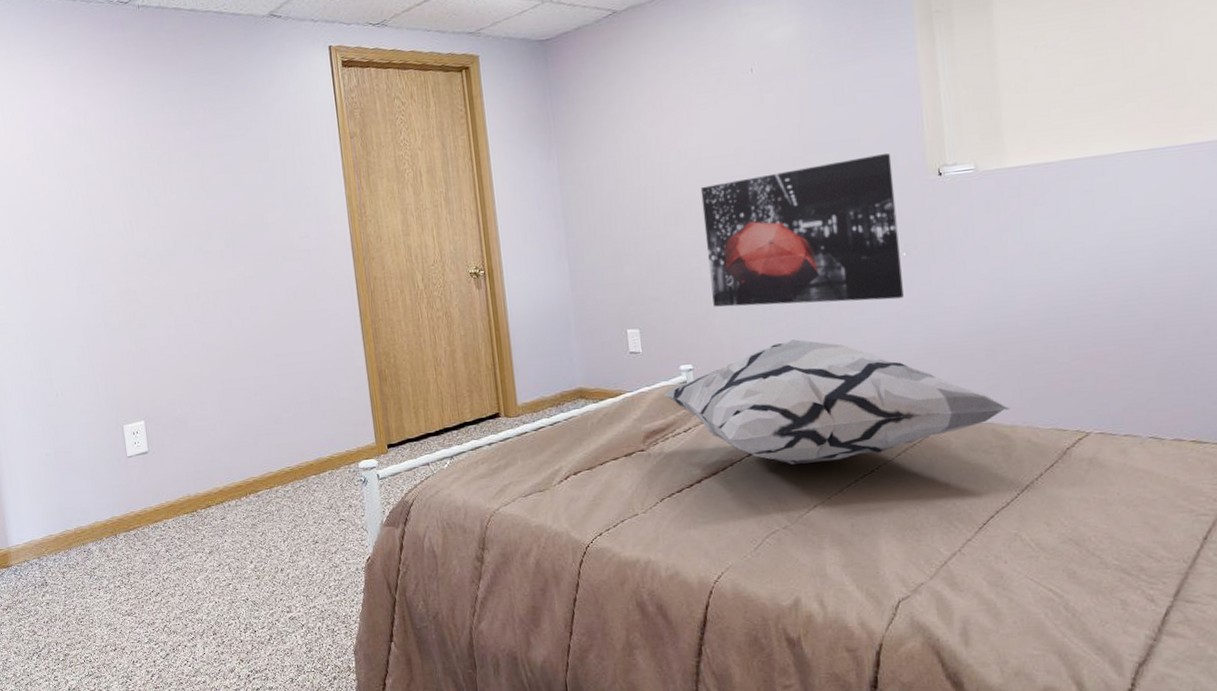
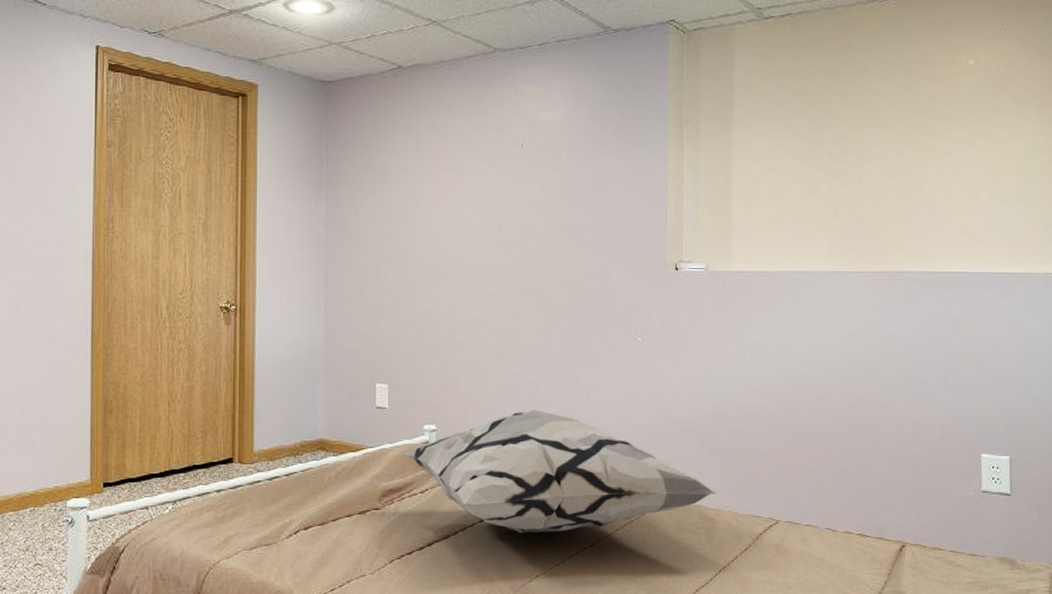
wall art: present [700,152,904,307] -> none [462,242,637,381]

